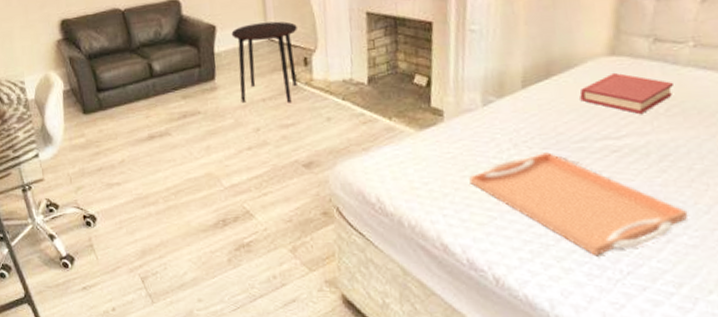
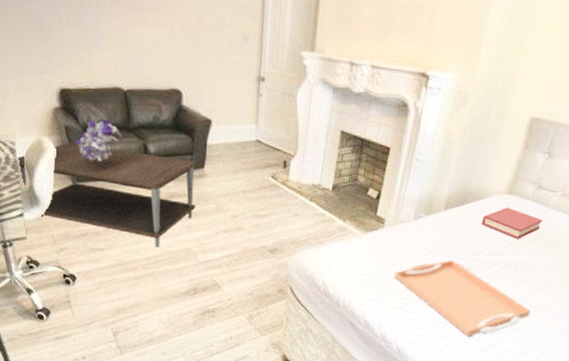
coffee table: none [26,72,212,175] -> present [16,142,196,247]
bouquet: none [81,43,127,89] -> present [77,118,123,162]
side table: present [231,21,297,103] -> none [224,124,283,198]

